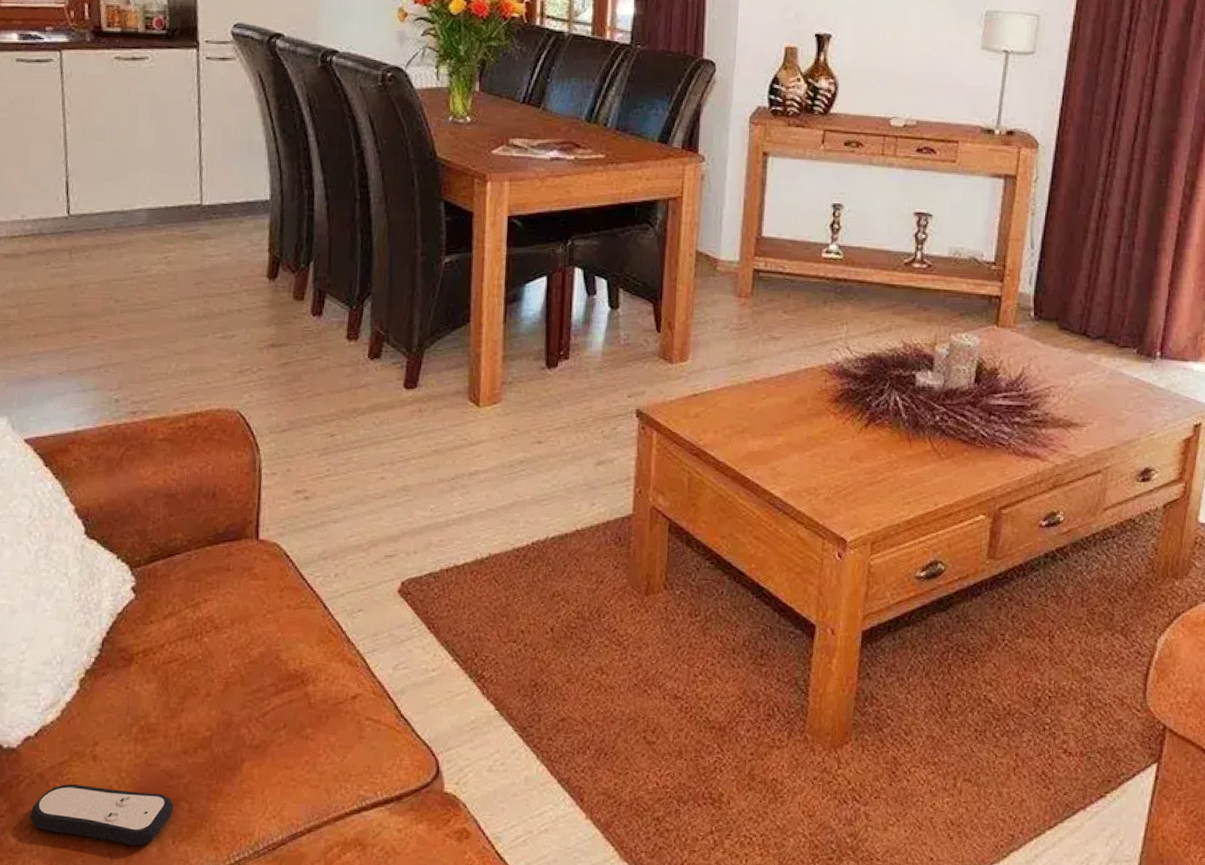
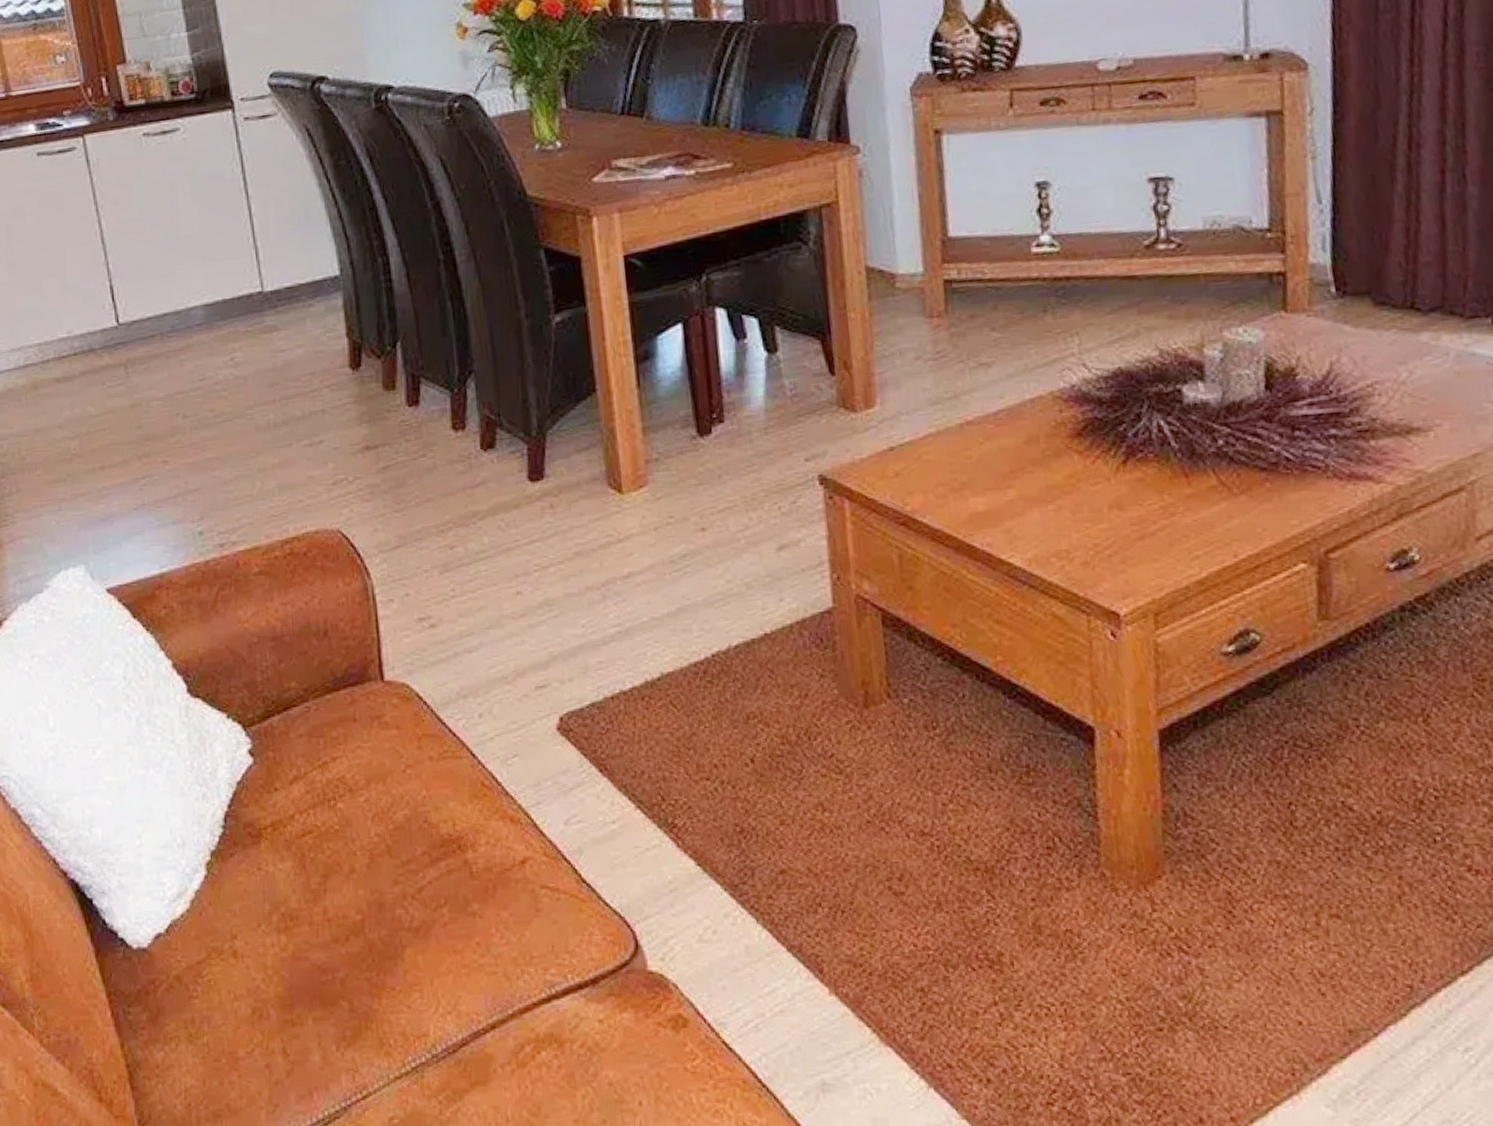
remote control: present [29,783,174,846] -> none [173,985,332,1055]

